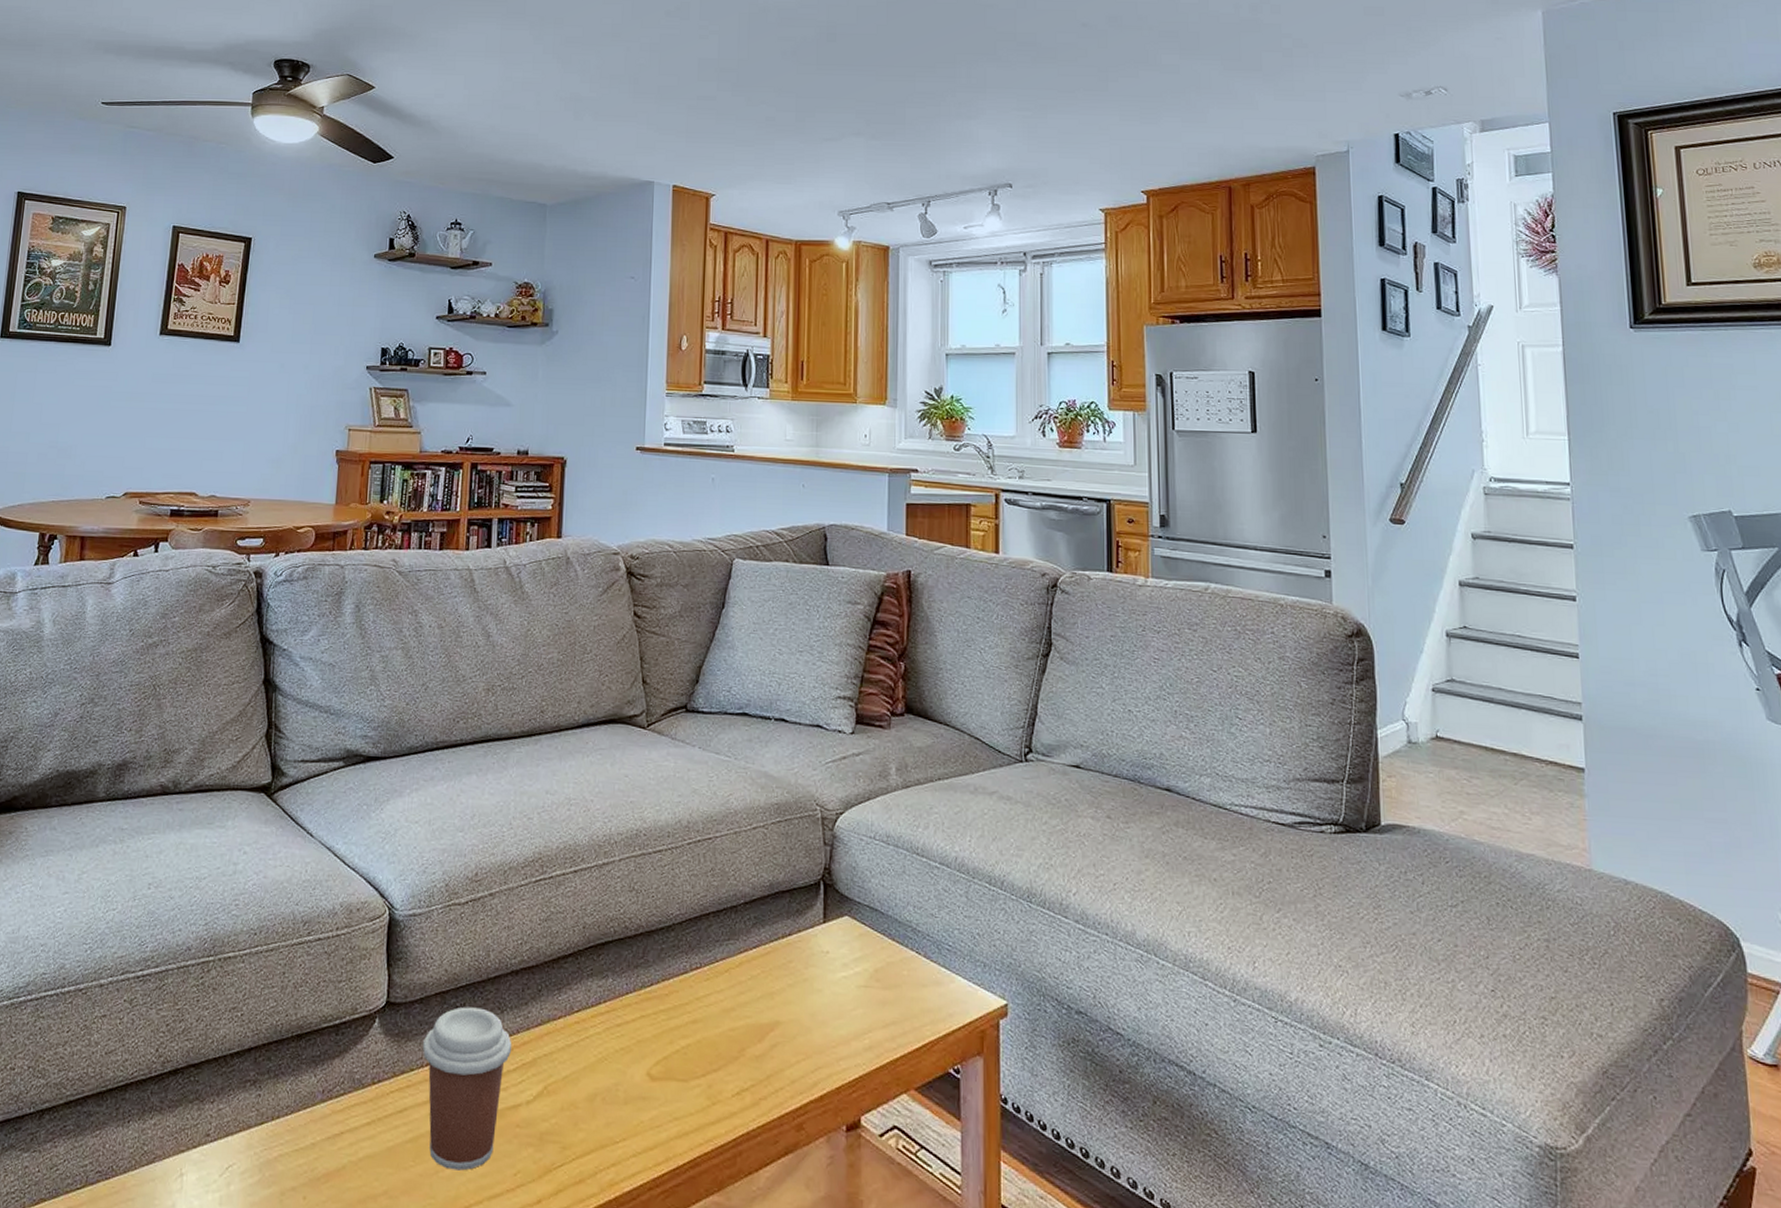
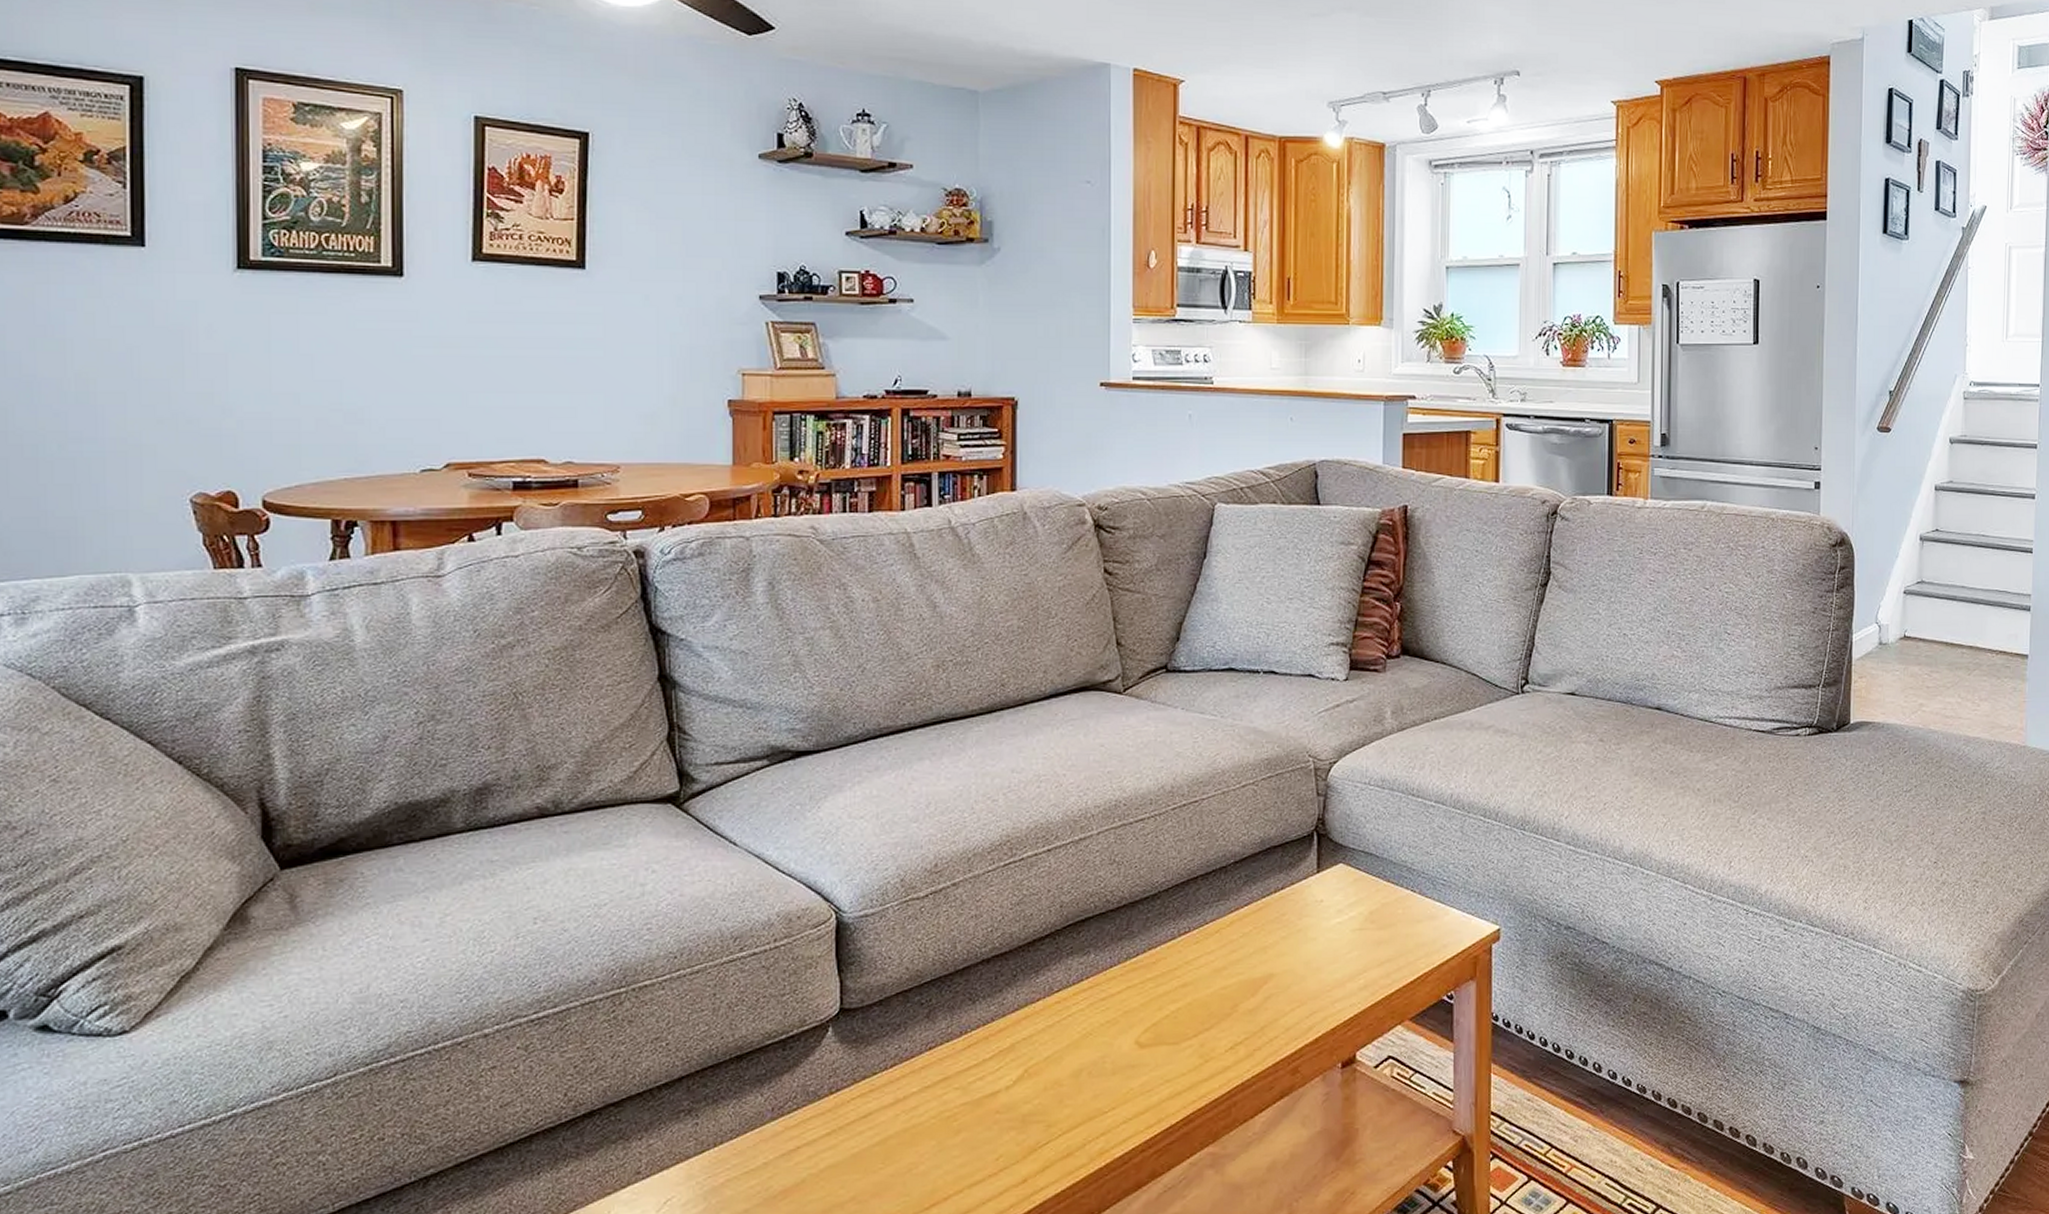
coffee cup: present [423,1007,512,1171] -> none [886,1001,987,1166]

